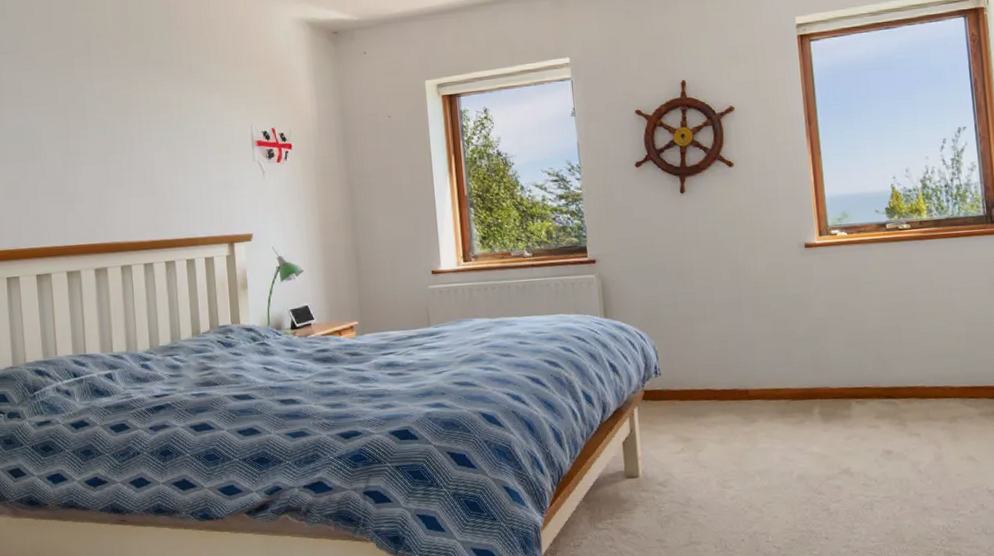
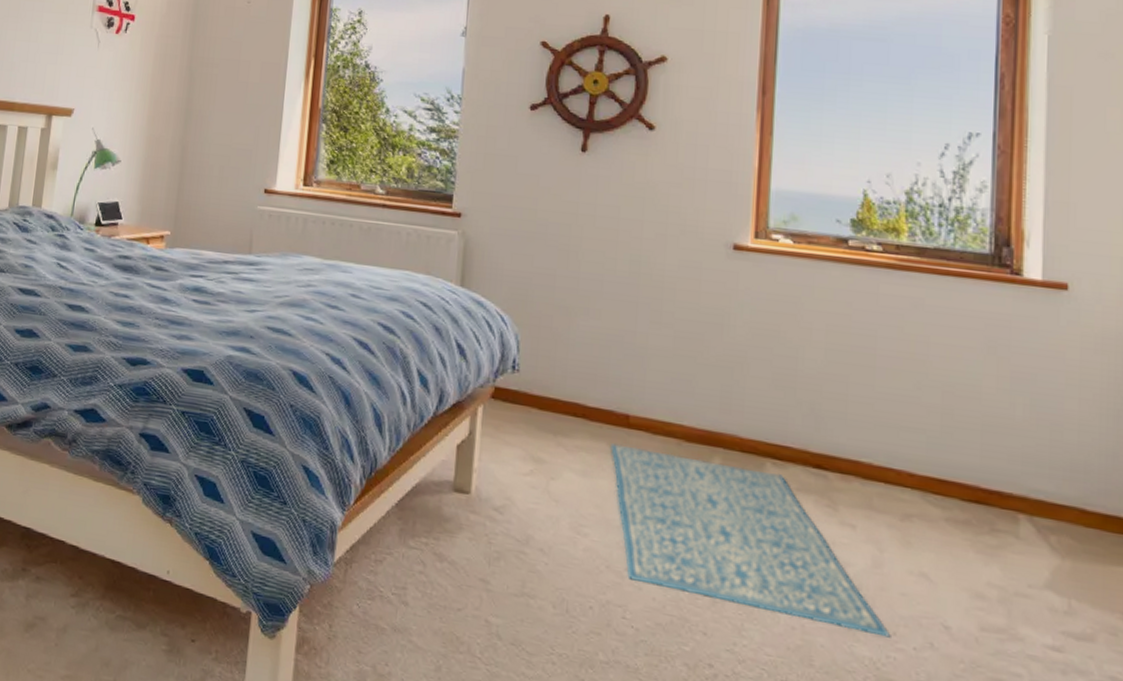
rug: none [738,408,955,513] -> present [610,443,891,638]

